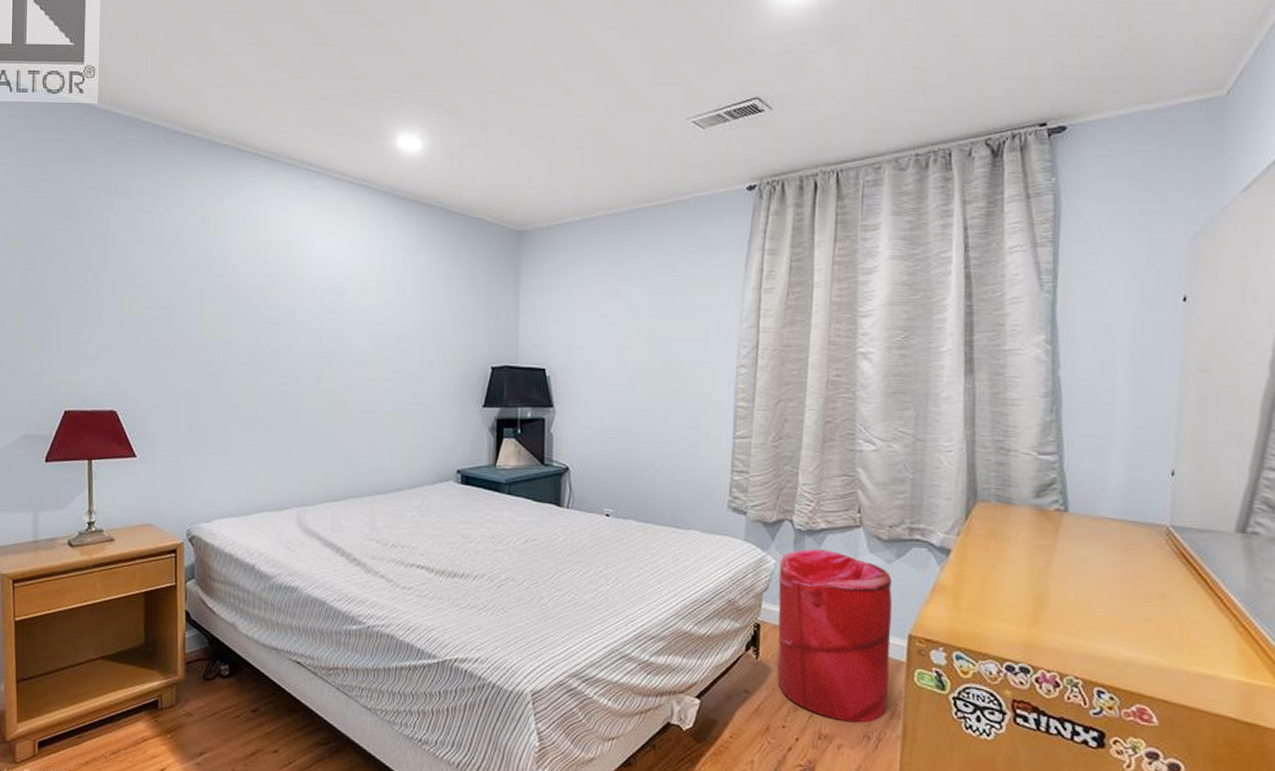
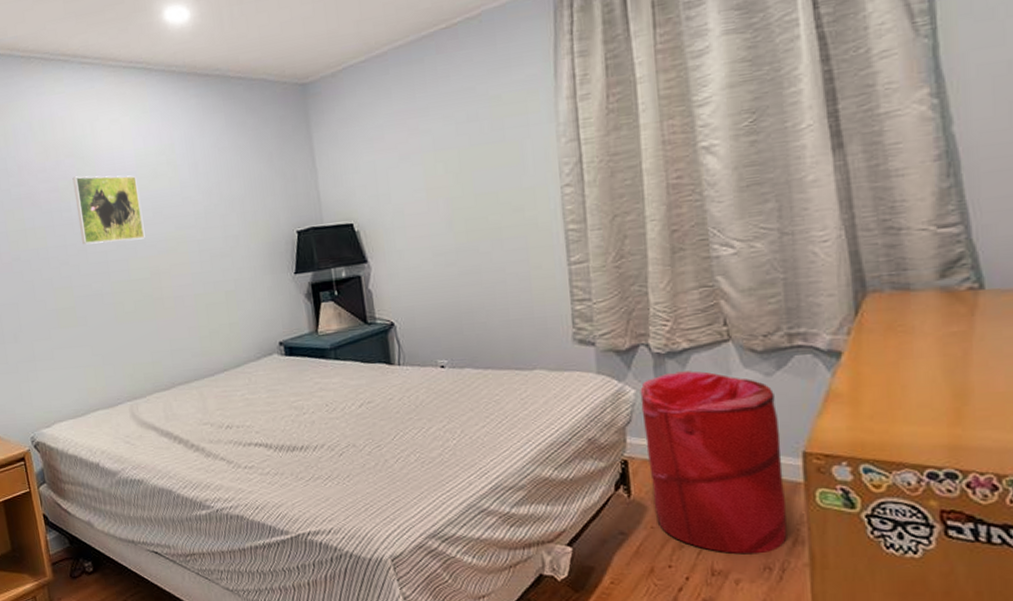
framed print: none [277,277,343,350] -> present [72,175,145,245]

